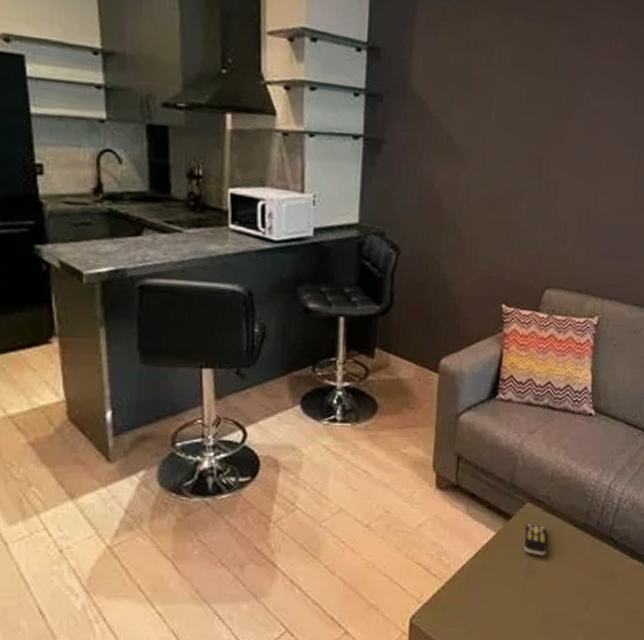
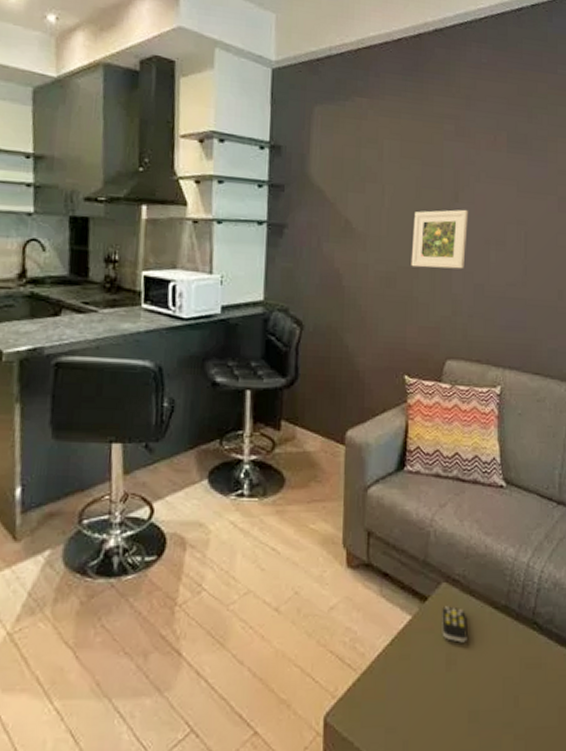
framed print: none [515,127,580,194] -> present [411,209,468,269]

